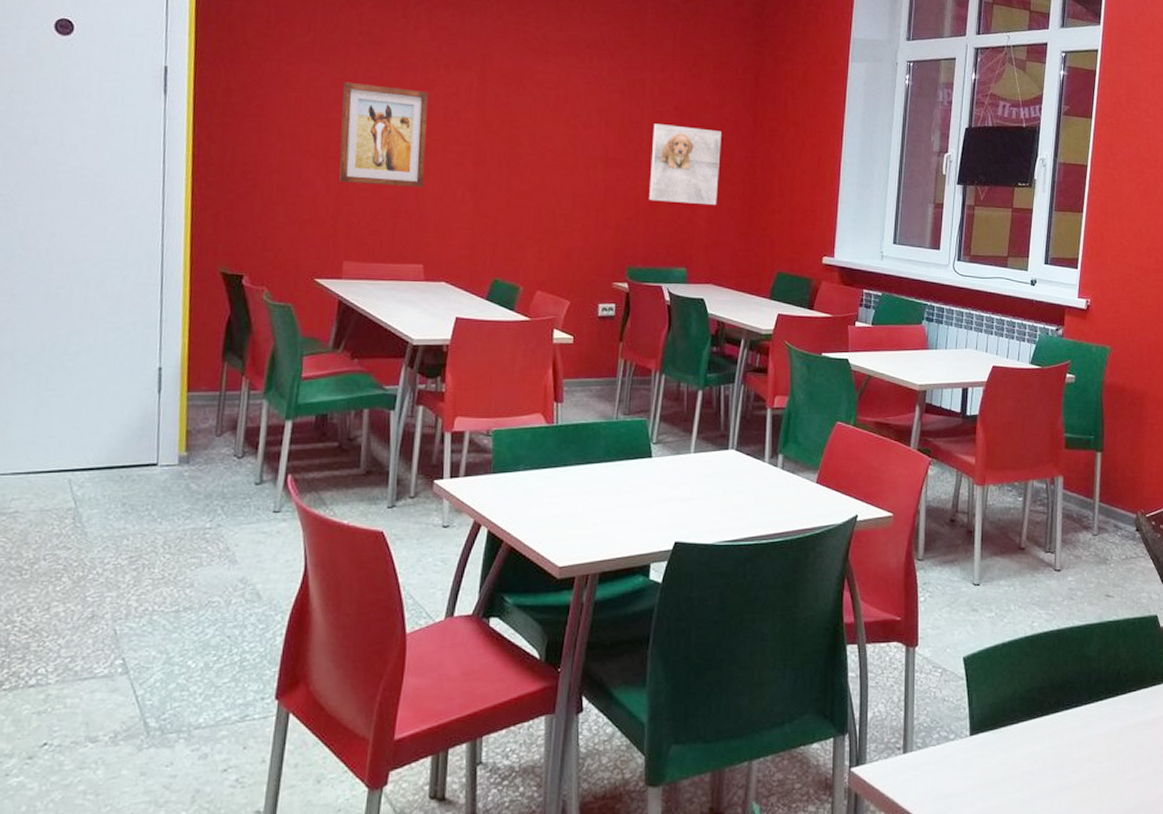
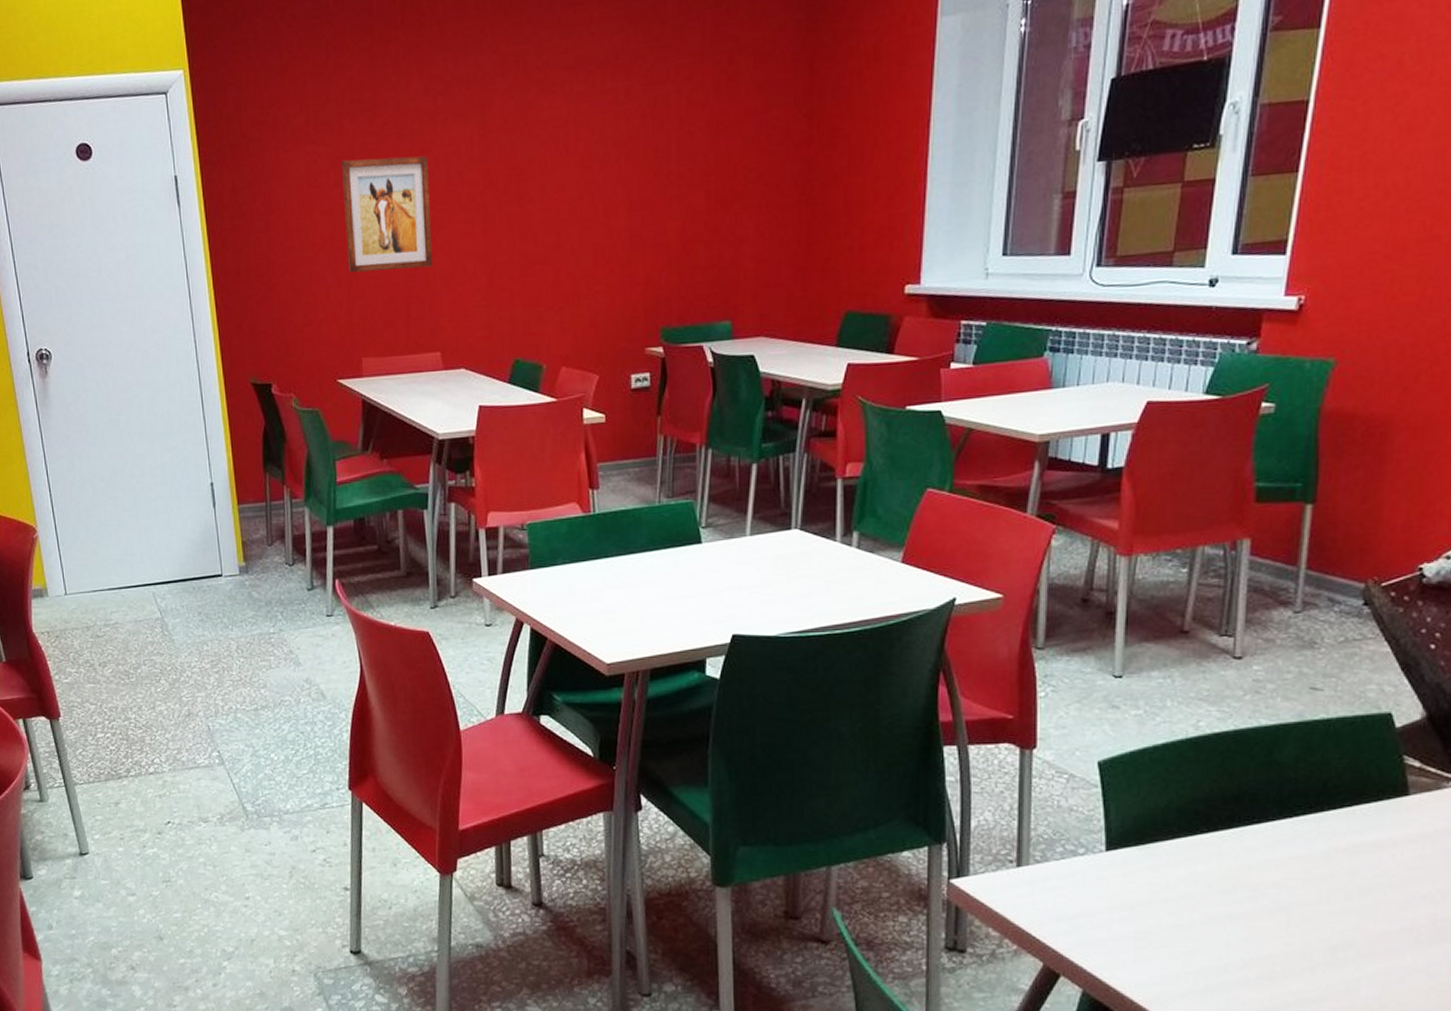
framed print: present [648,123,722,205] -> none [681,142,768,245]

